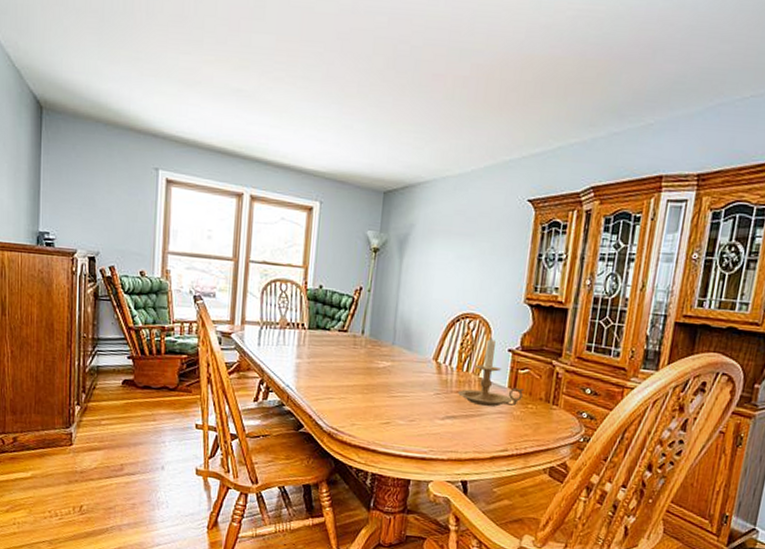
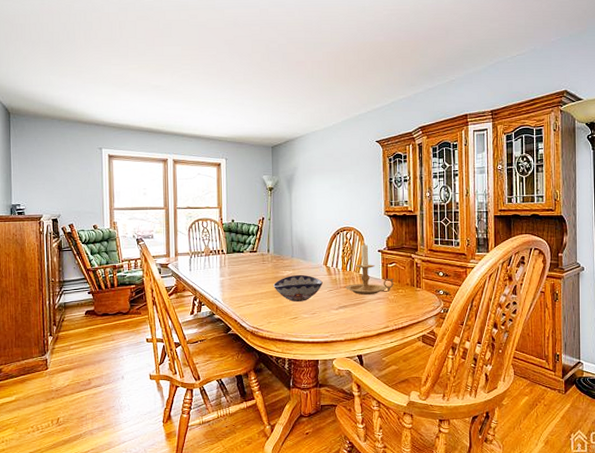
decorative bowl: none [364,367,429,404] -> present [273,274,323,302]

